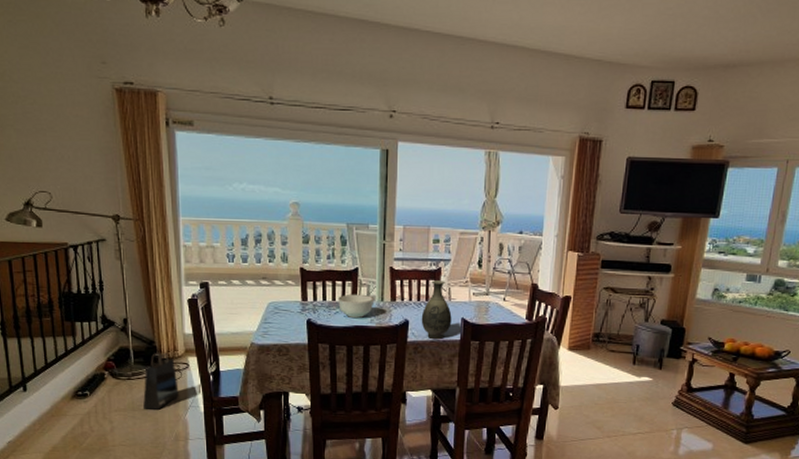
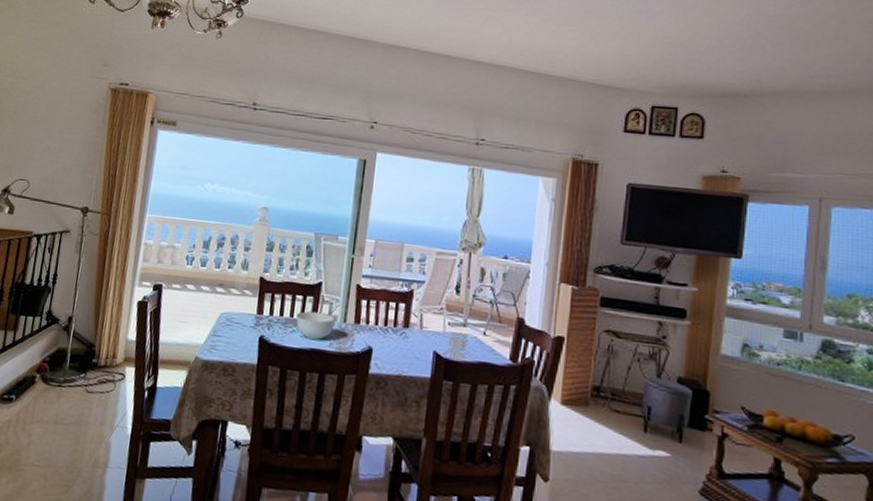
shopping bag: present [142,352,179,411] -> none [66,357,111,428]
vase: present [421,280,452,340] -> none [386,303,423,375]

